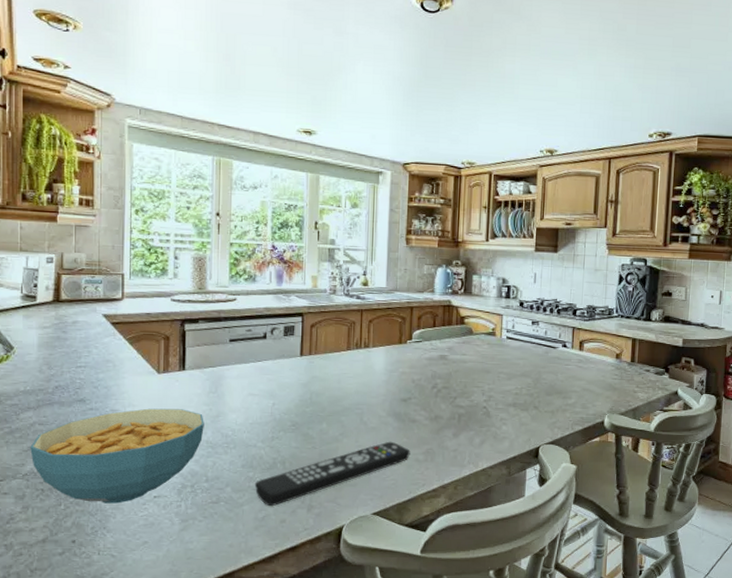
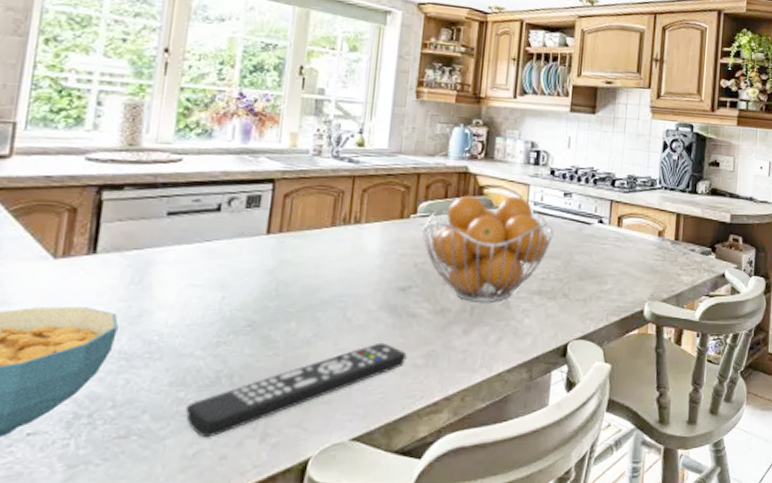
fruit basket: none [417,324,524,413] -> present [422,195,554,303]

